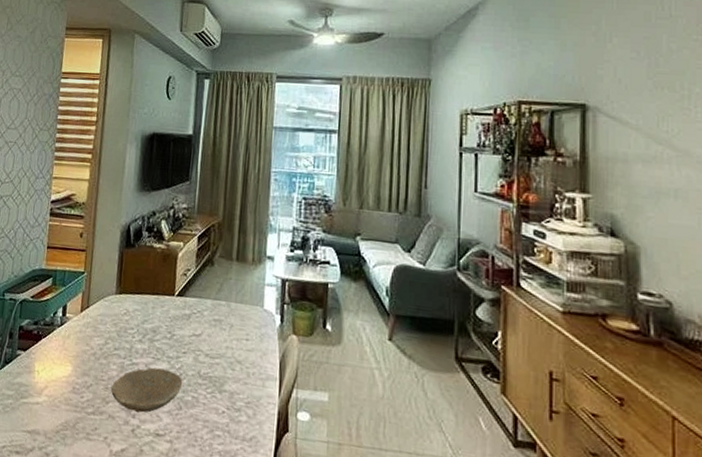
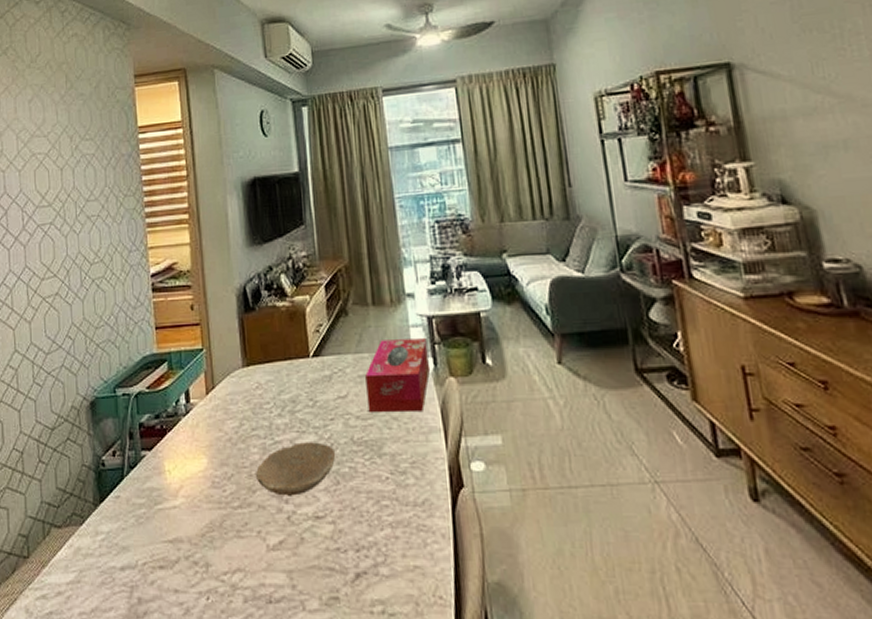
tissue box: none [217,292,278,360] -> present [365,338,430,413]

